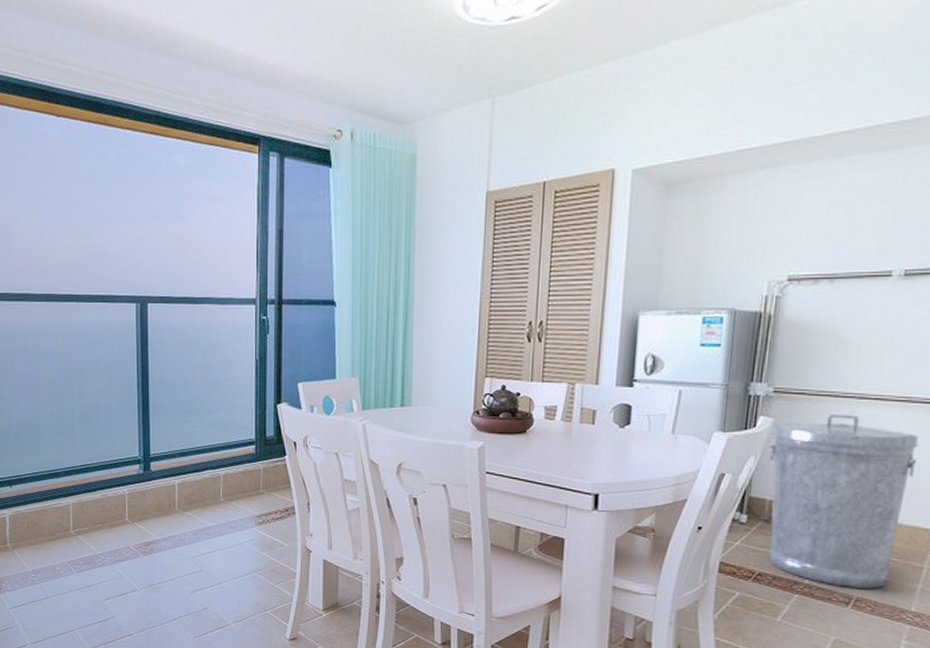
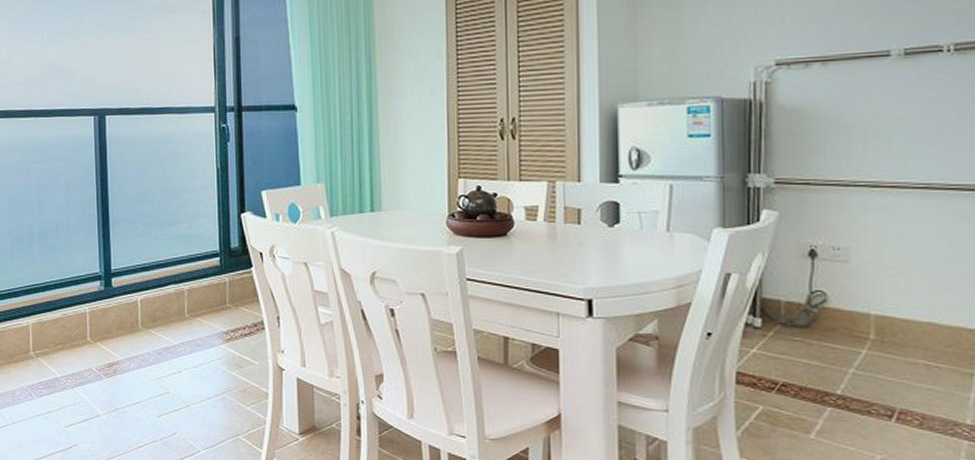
trash can: present [769,414,919,589] -> none [778,205,948,399]

